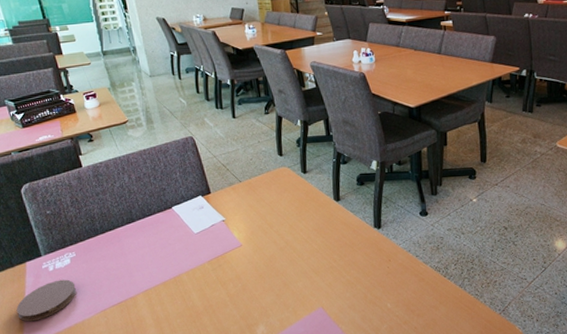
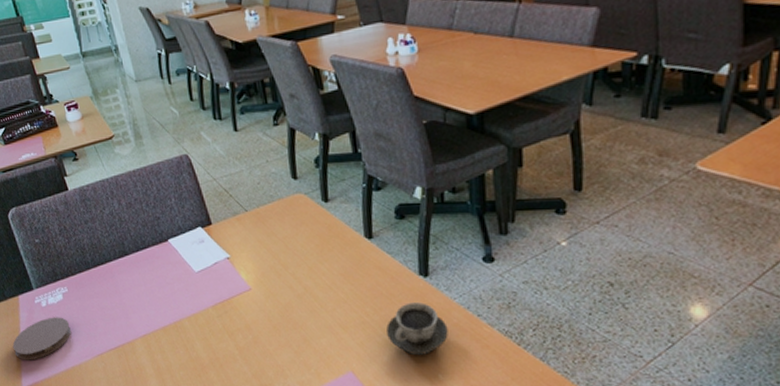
cup: none [349,249,395,291] -> present [386,303,448,356]

